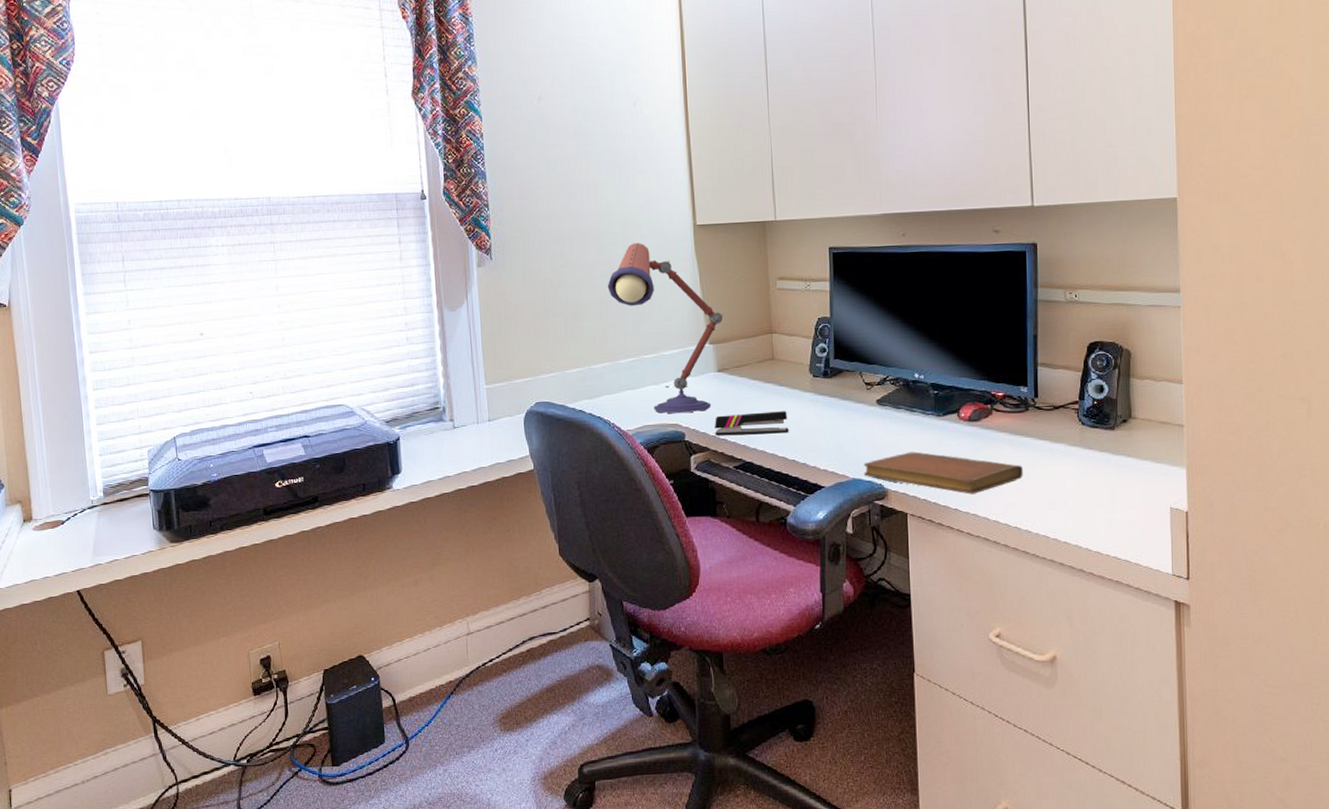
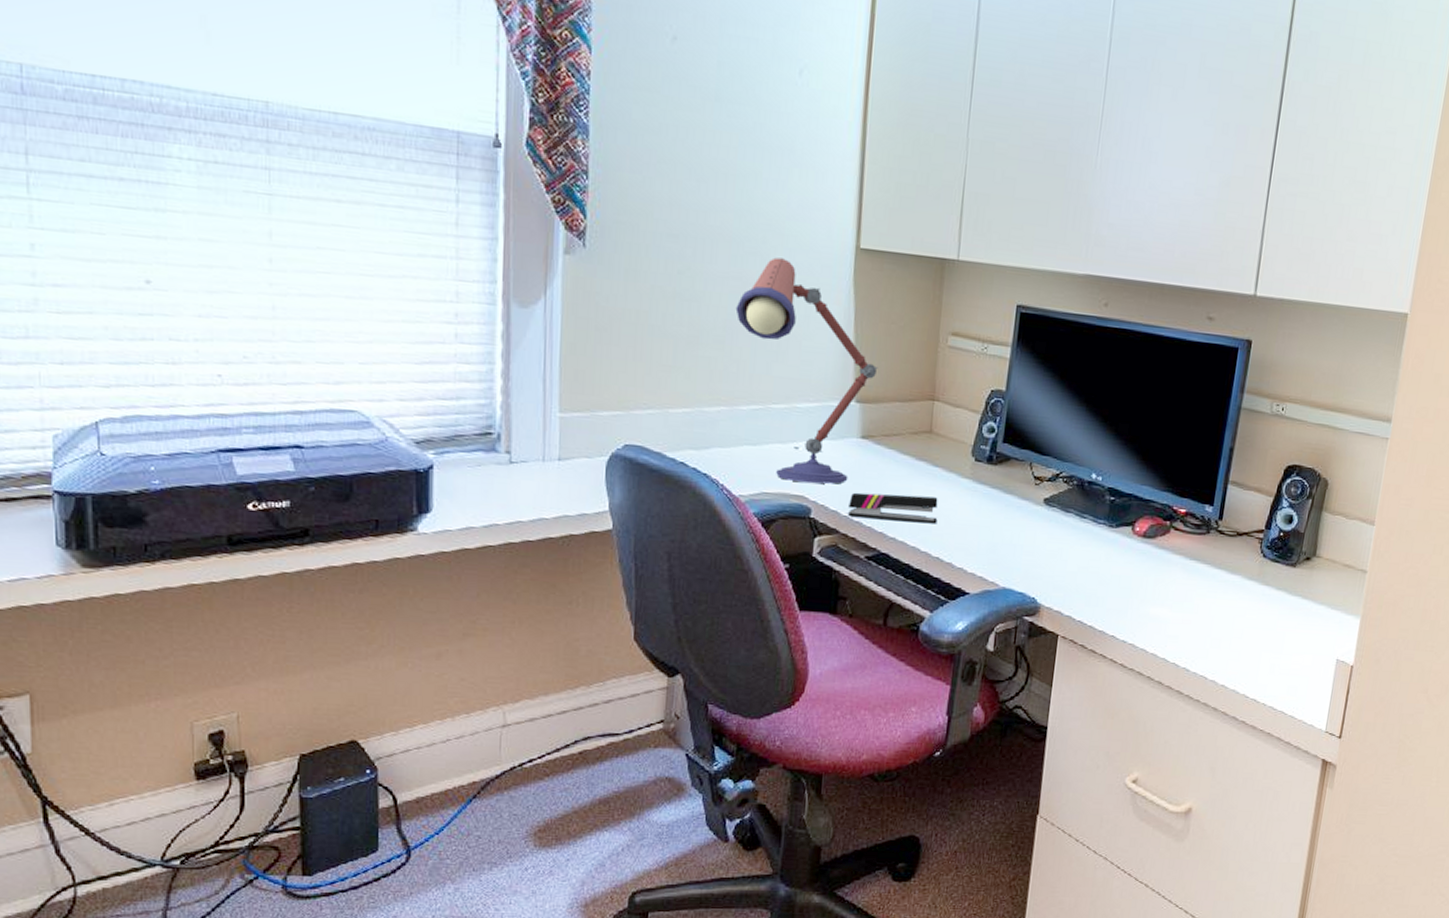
notebook: present [863,451,1023,494] -> none [1016,564,1193,622]

